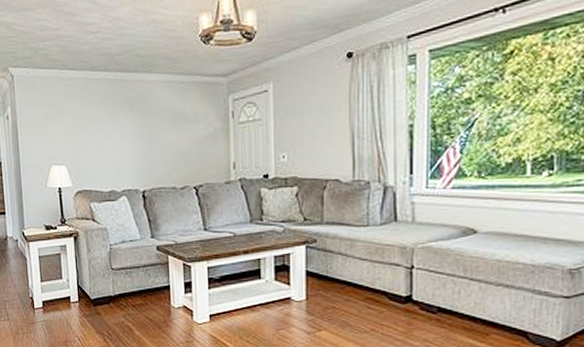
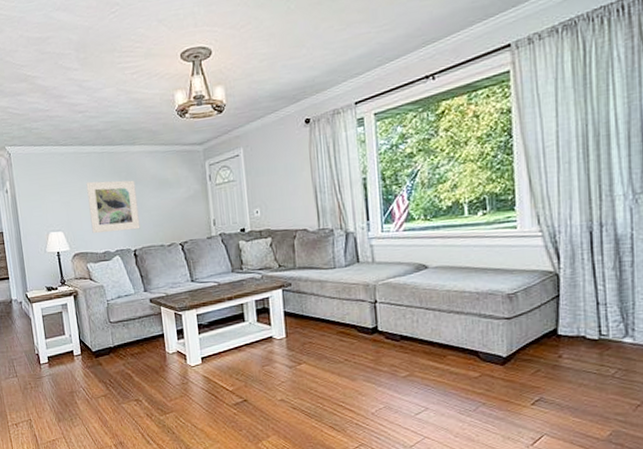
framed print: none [94,111,151,170] -> present [86,180,141,233]

